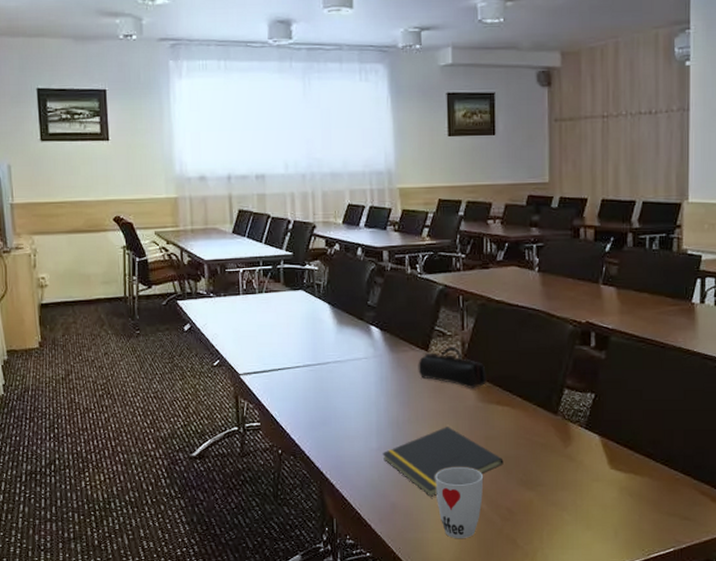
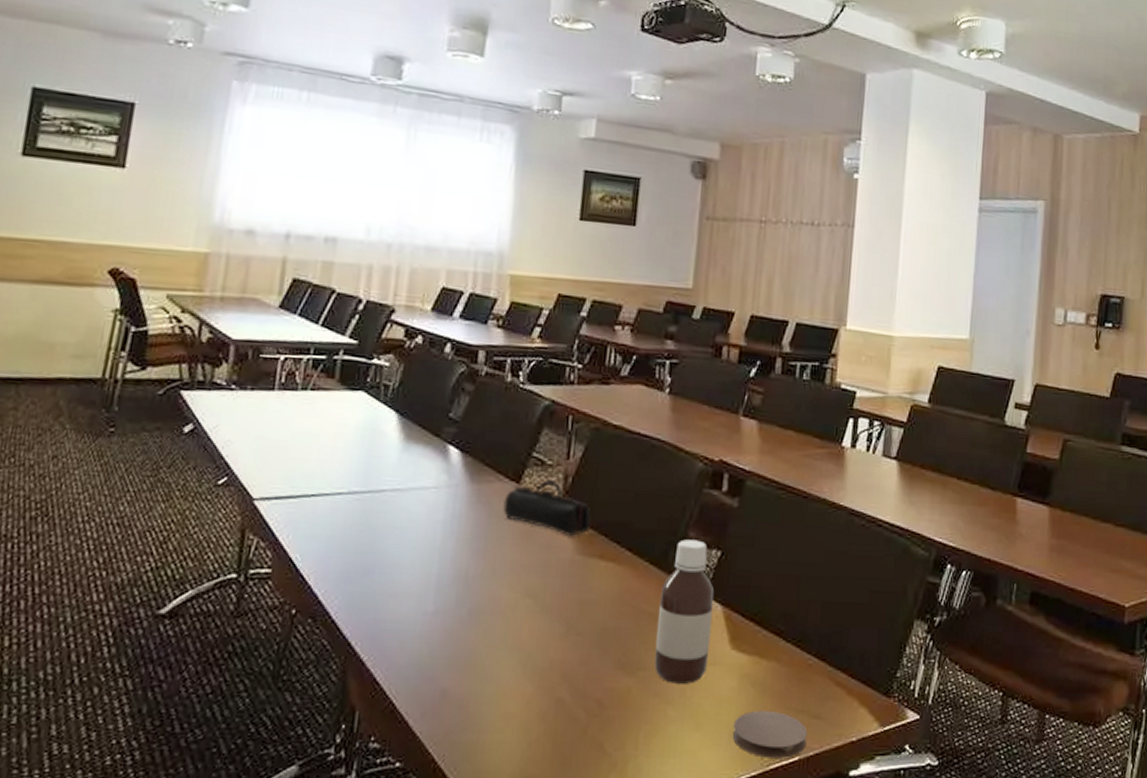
notepad: present [382,427,504,497] -> none [439,586,600,682]
cup: present [435,467,484,538] -> none [504,641,571,741]
bottle: none [548,386,593,495] -> present [654,539,715,684]
coaster: none [618,514,679,550] -> present [733,710,808,758]

